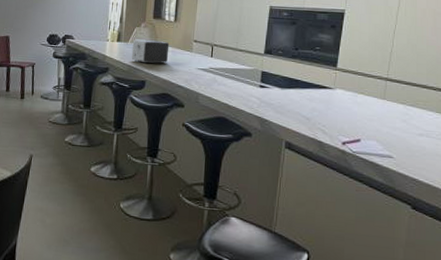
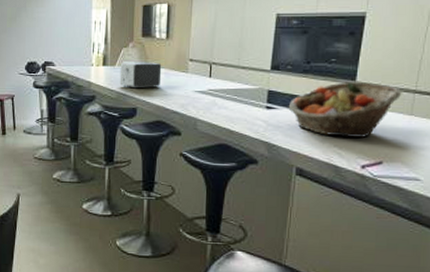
fruit basket: none [279,67,376,117] -> present [288,81,402,138]

